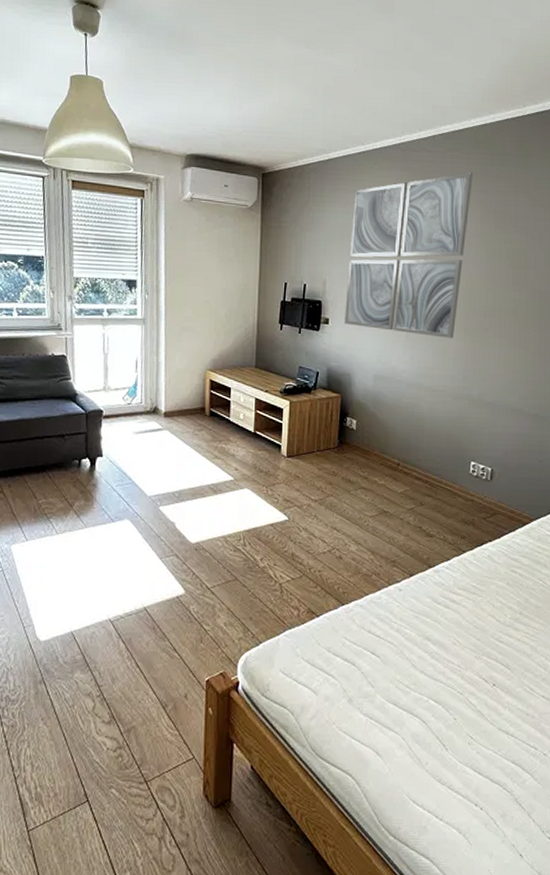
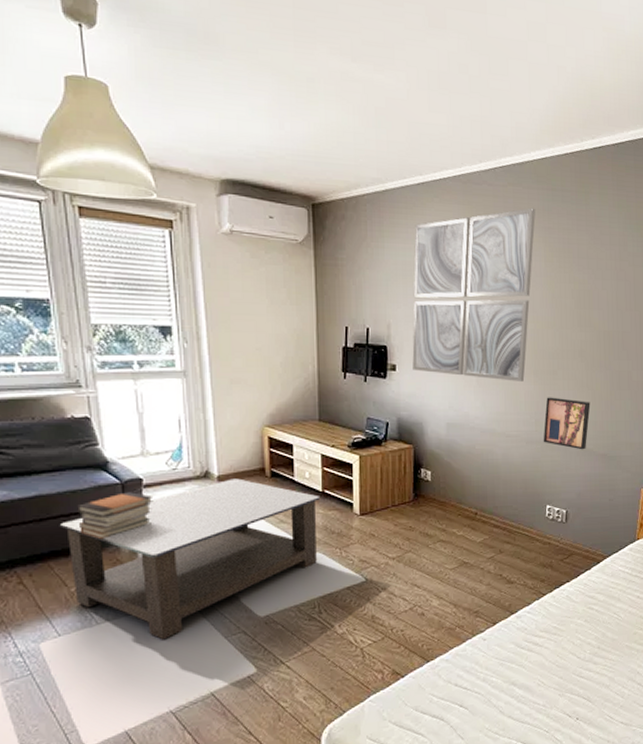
coffee table: none [36,415,252,554] -> present [61,478,321,640]
book stack: none [50,421,111,460] -> present [77,492,154,539]
wall art: none [470,354,522,409] -> present [543,397,591,450]

